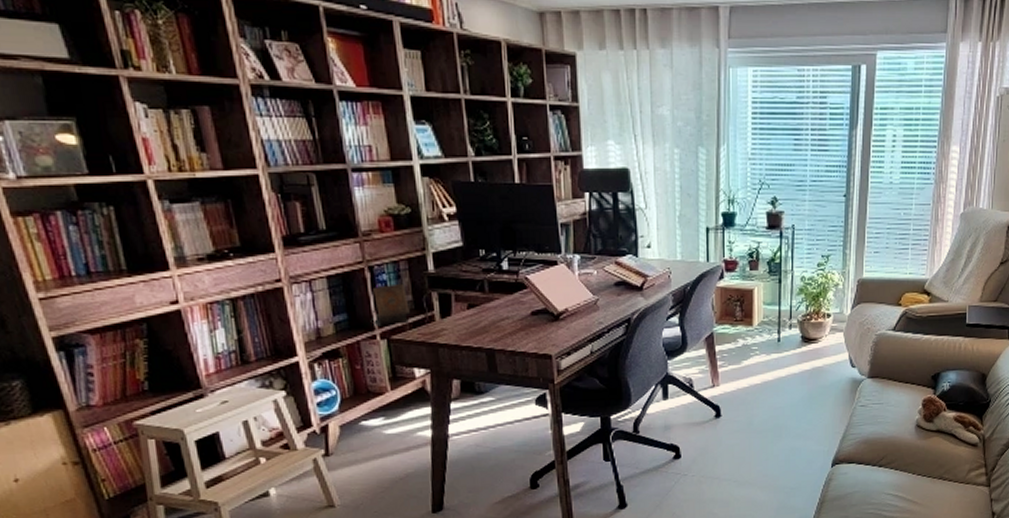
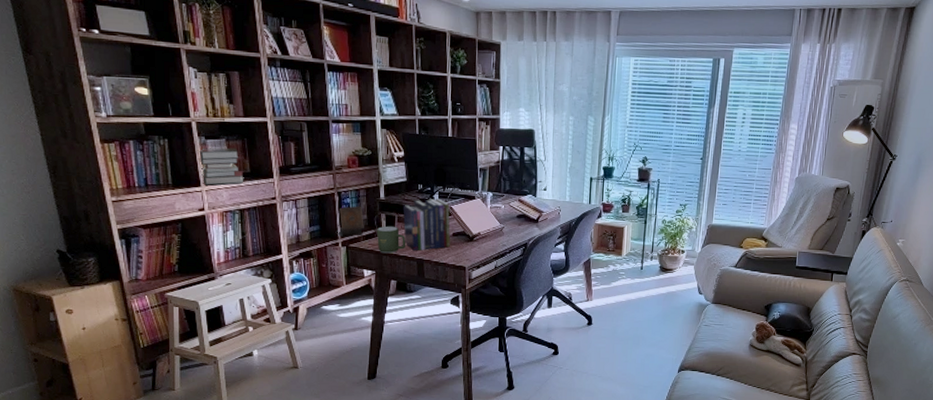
books: none [164,213,232,268] -> present [200,147,243,186]
mug: none [426,307,468,345] -> present [376,226,405,254]
books: none [460,266,529,339] -> present [403,198,450,251]

